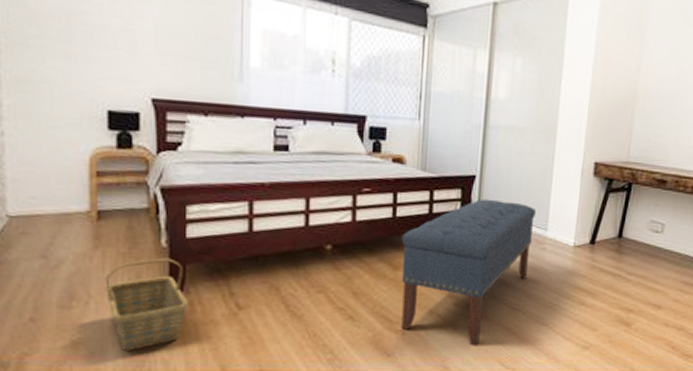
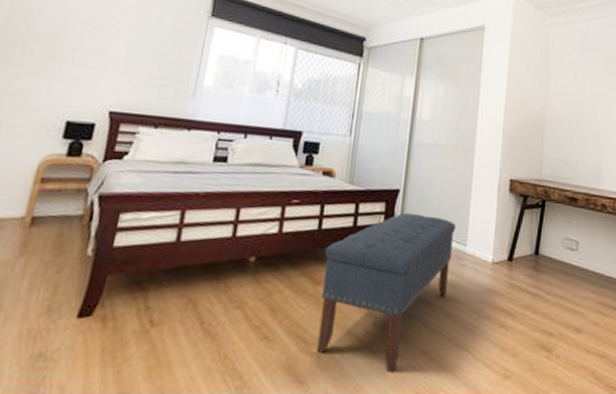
basket: present [105,258,190,352] -> none [17,267,104,374]

